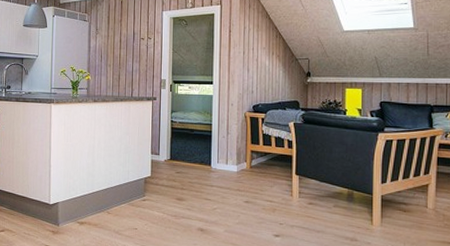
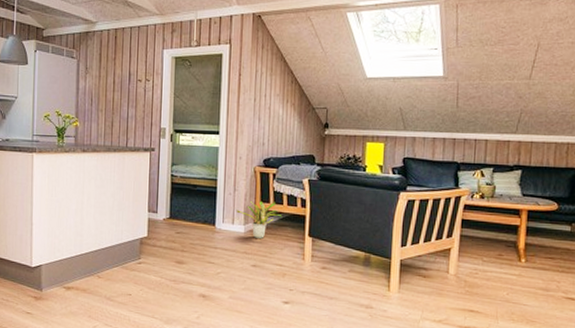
potted plant: none [229,143,271,177] -> present [236,201,283,238]

